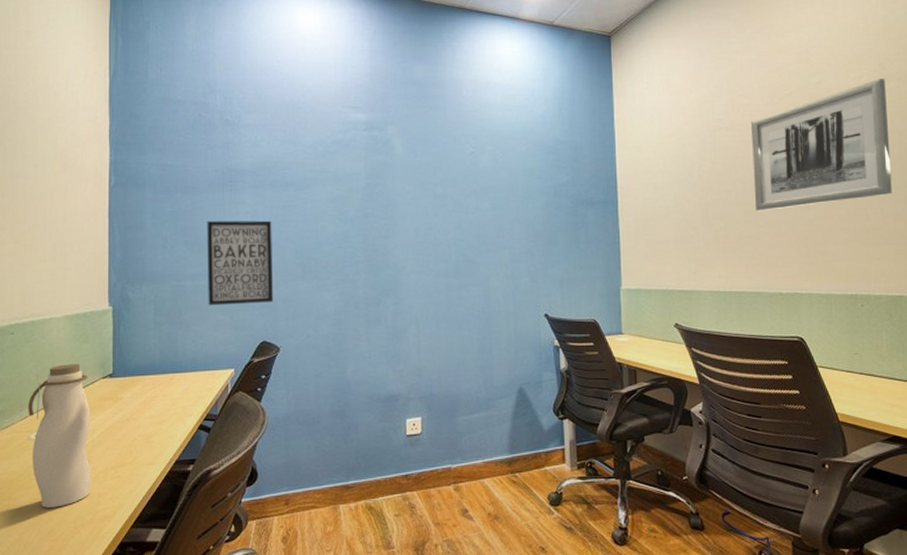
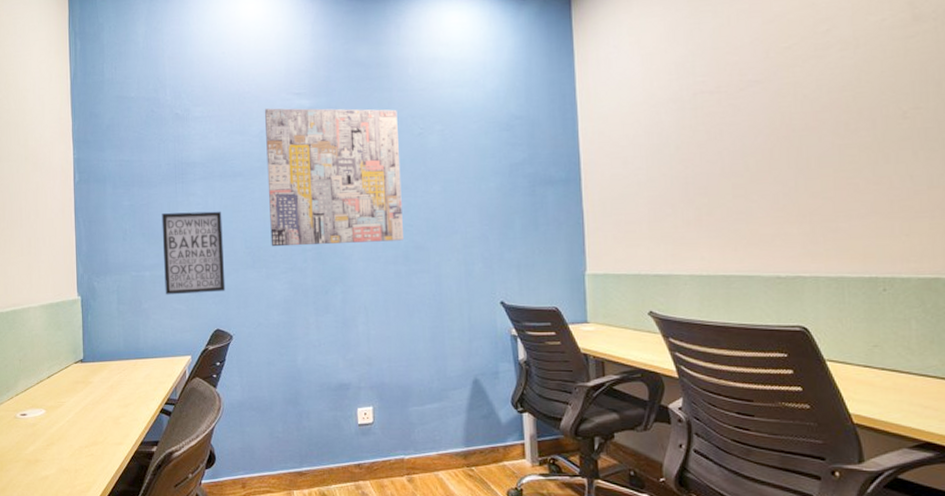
water bottle: present [28,364,91,508] -> none [13,350,69,481]
wall art: none [319,120,454,258] -> present [264,108,403,247]
wall art: present [751,78,892,212] -> none [741,19,925,184]

